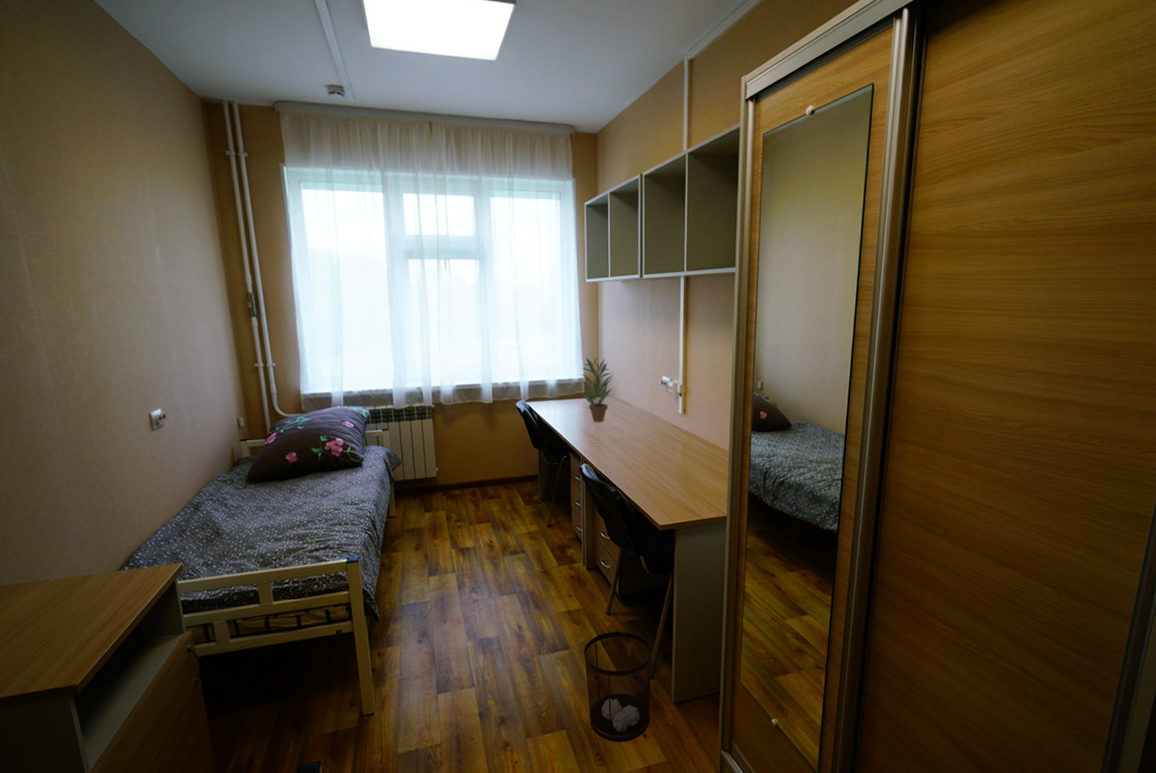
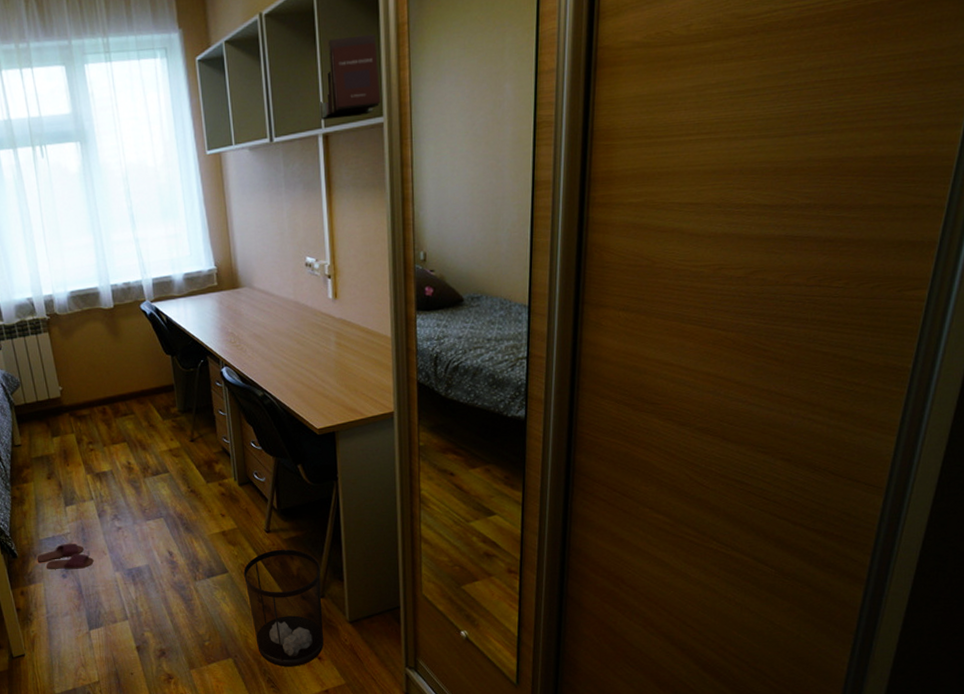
slippers: none [397,610,449,636] -> present [37,543,94,570]
potted plant: present [579,356,614,423] -> none [210,241,250,319]
books: none [683,200,735,265] -> present [319,34,381,120]

